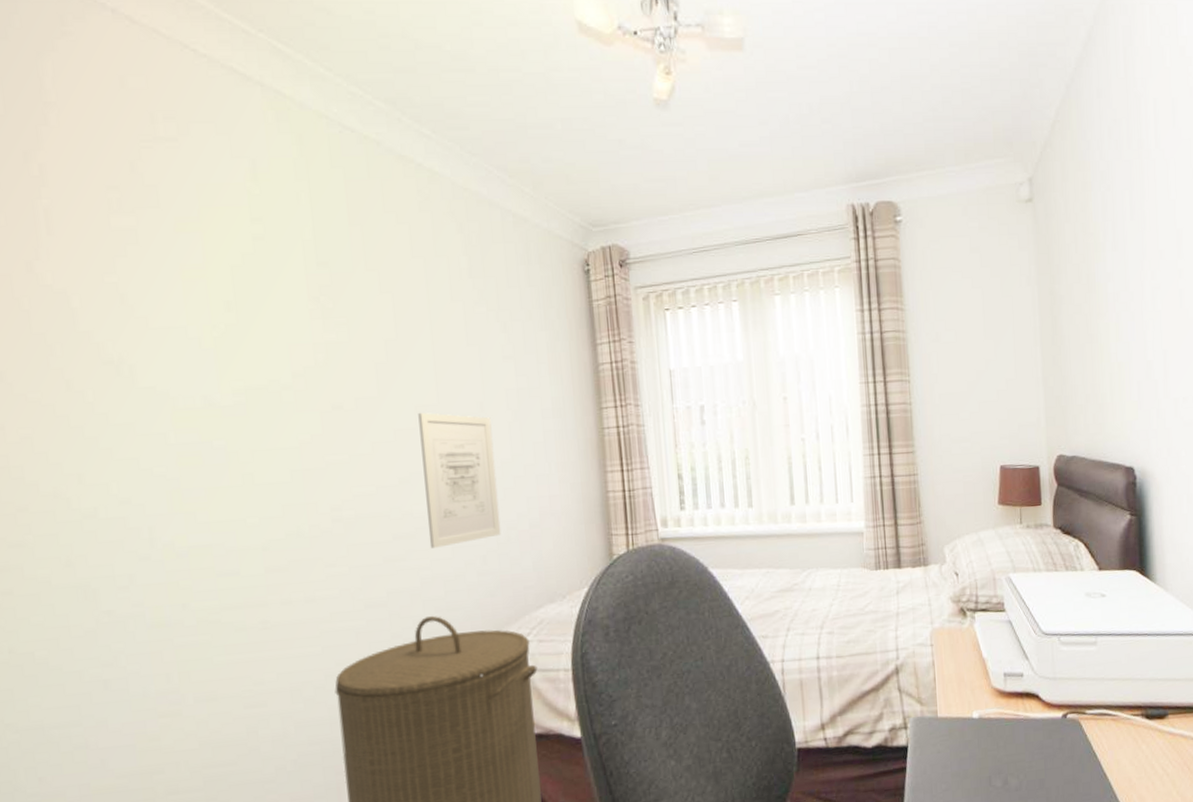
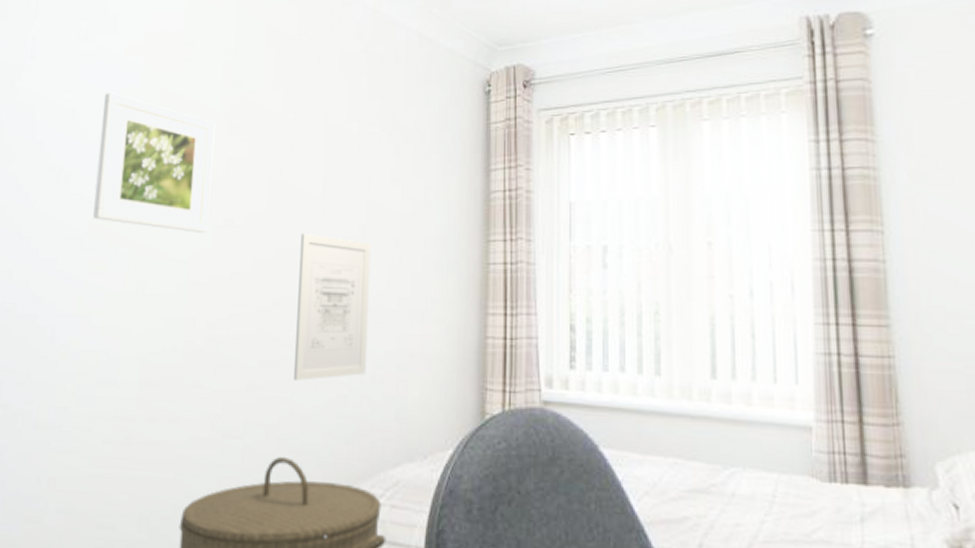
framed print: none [160,274,315,419] -> present [93,92,215,233]

